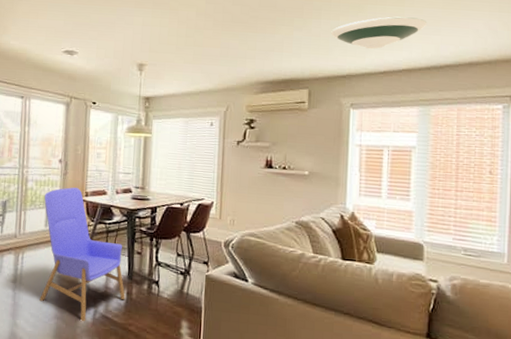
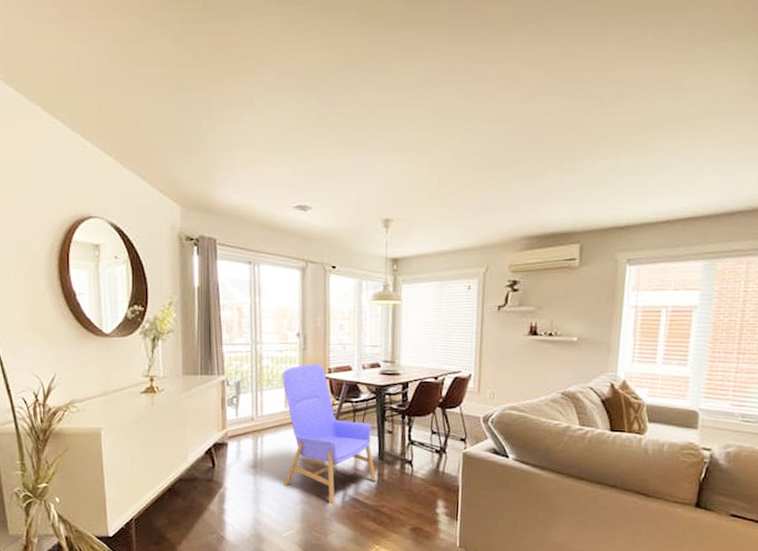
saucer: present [331,16,427,50] -> none [608,154,720,195]

